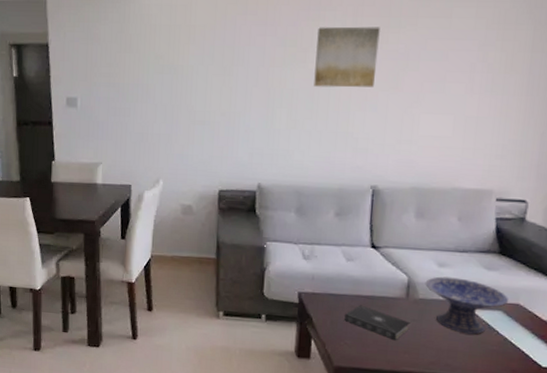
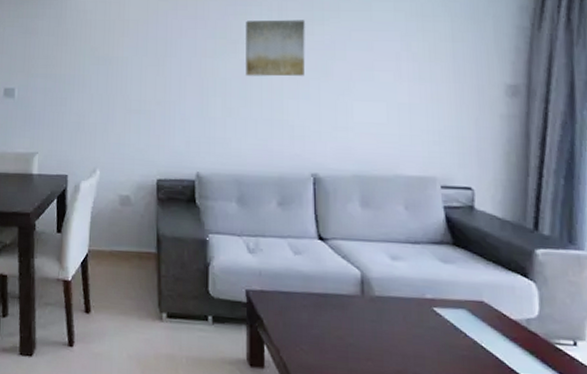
book: present [345,304,410,341] -> none [298,303,370,346]
decorative bowl: present [425,276,508,335] -> none [379,270,471,338]

